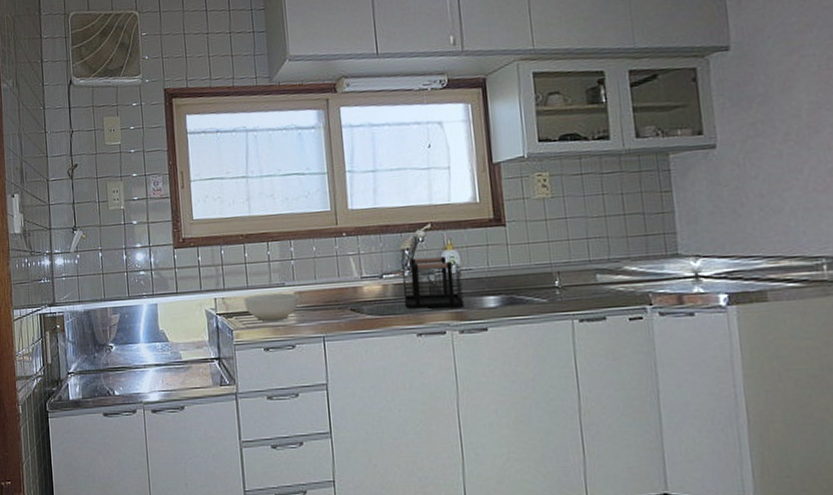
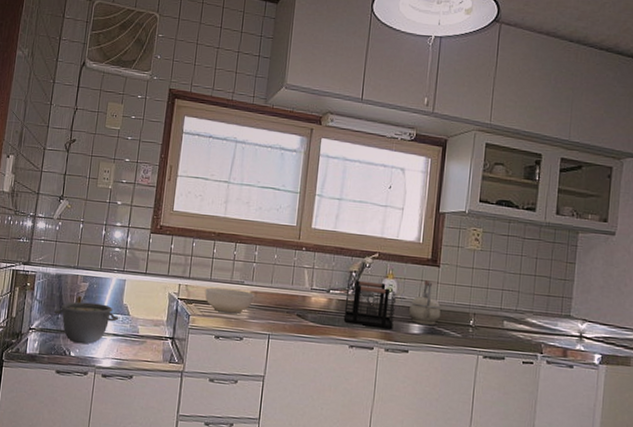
cooking pot: none [89,329,158,381] -> present [53,295,119,345]
kettle: none [478,244,519,295] -> present [409,280,441,325]

